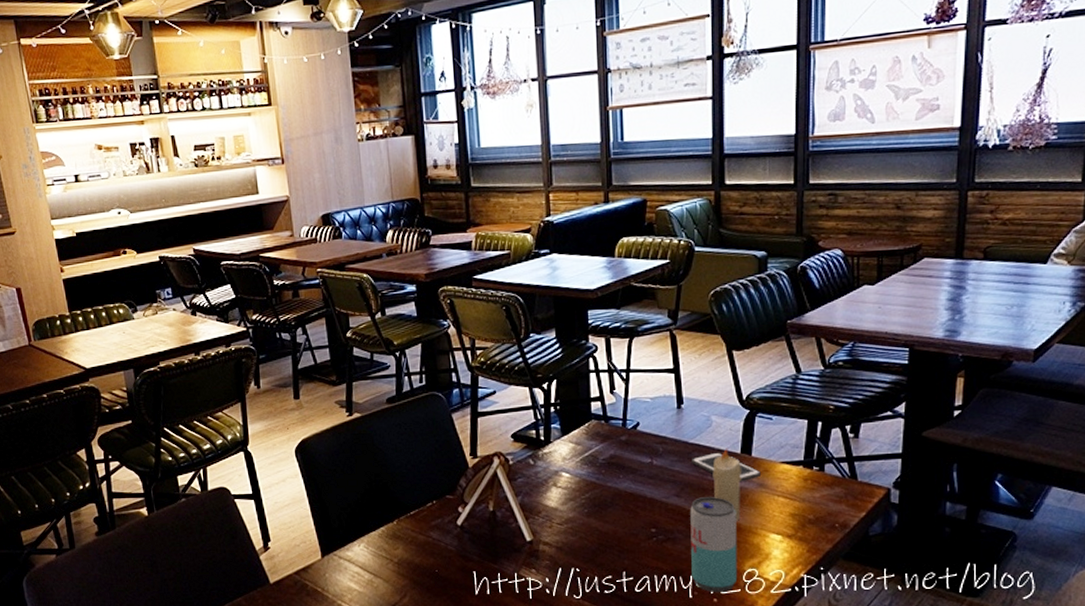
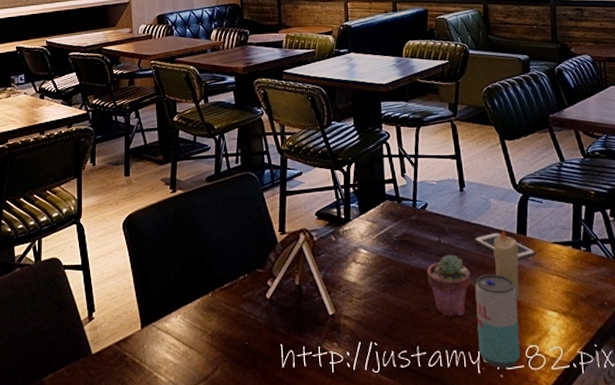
potted succulent: none [636,476,686,541] -> present [426,254,471,317]

